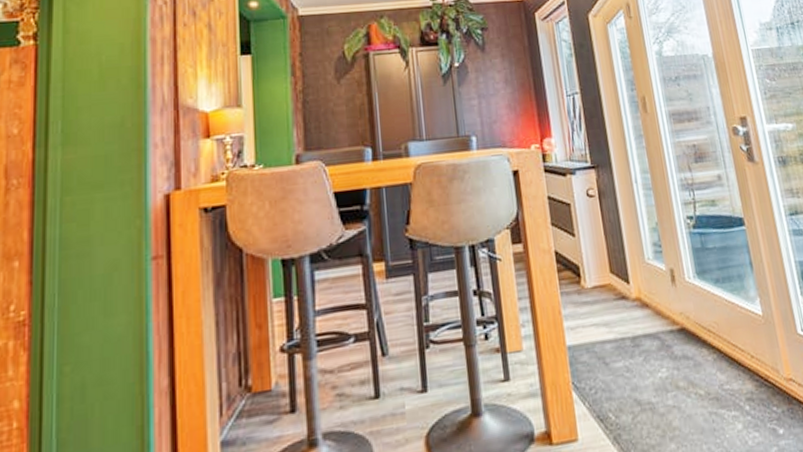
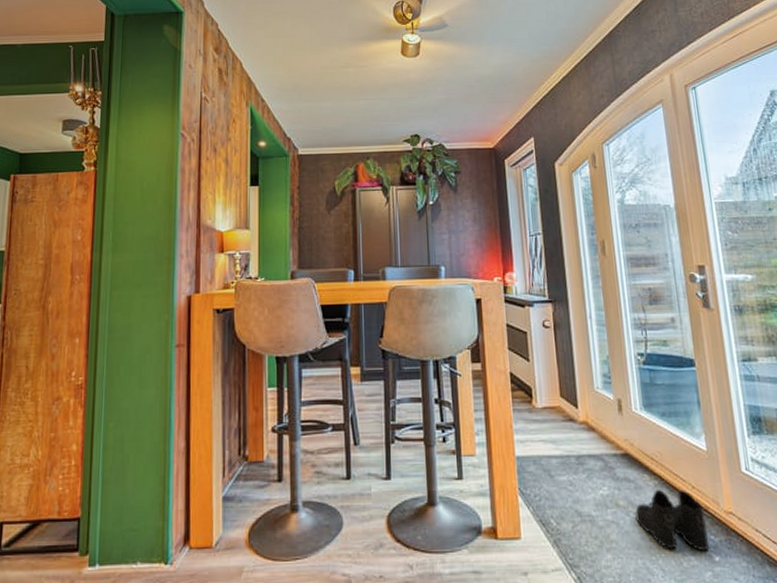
boots: none [696,361,772,429] -> present [635,489,709,550]

